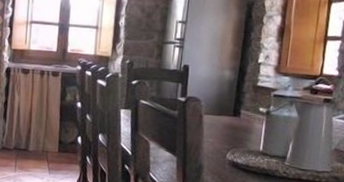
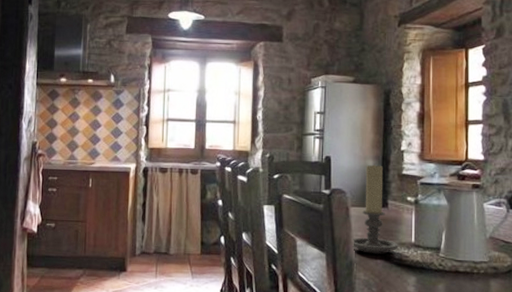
candle holder: none [203,74,247,160] -> present [352,163,398,254]

